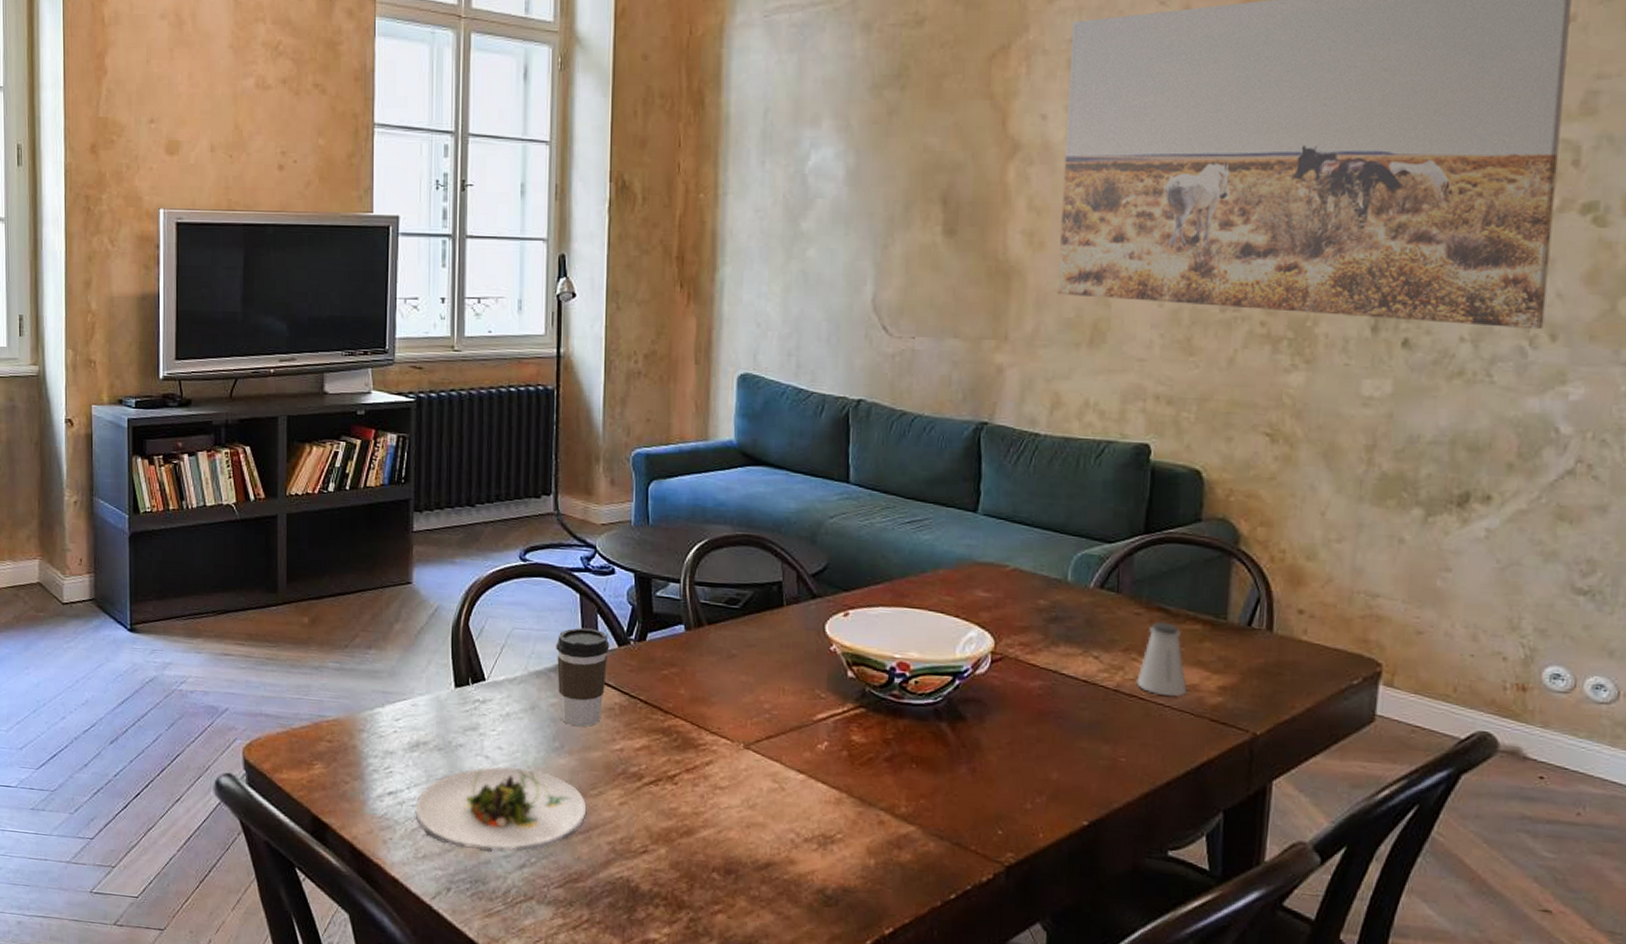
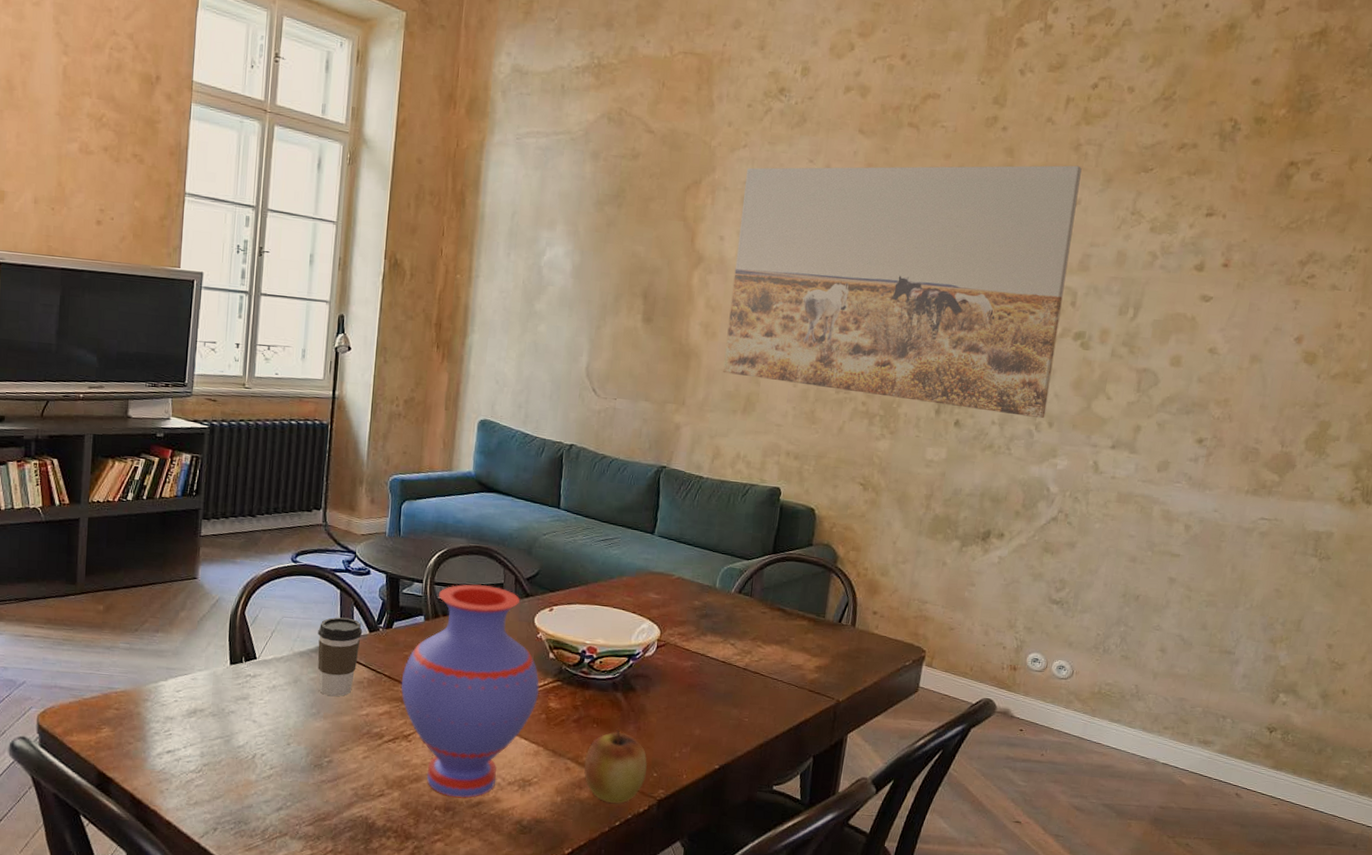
salad plate: present [415,766,587,852] -> none [189,728,336,798]
vase: none [660,583,838,858] -> present [401,584,540,798]
apple: none [902,770,988,870] -> present [584,728,647,803]
saltshaker: present [1136,621,1187,696] -> none [759,618,794,673]

